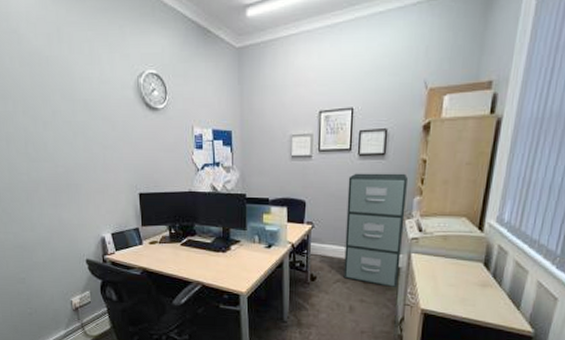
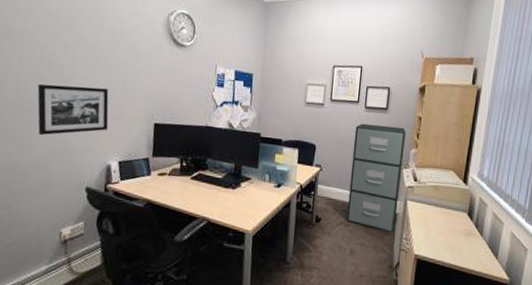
picture frame: none [27,163,97,214] -> present [37,84,109,136]

